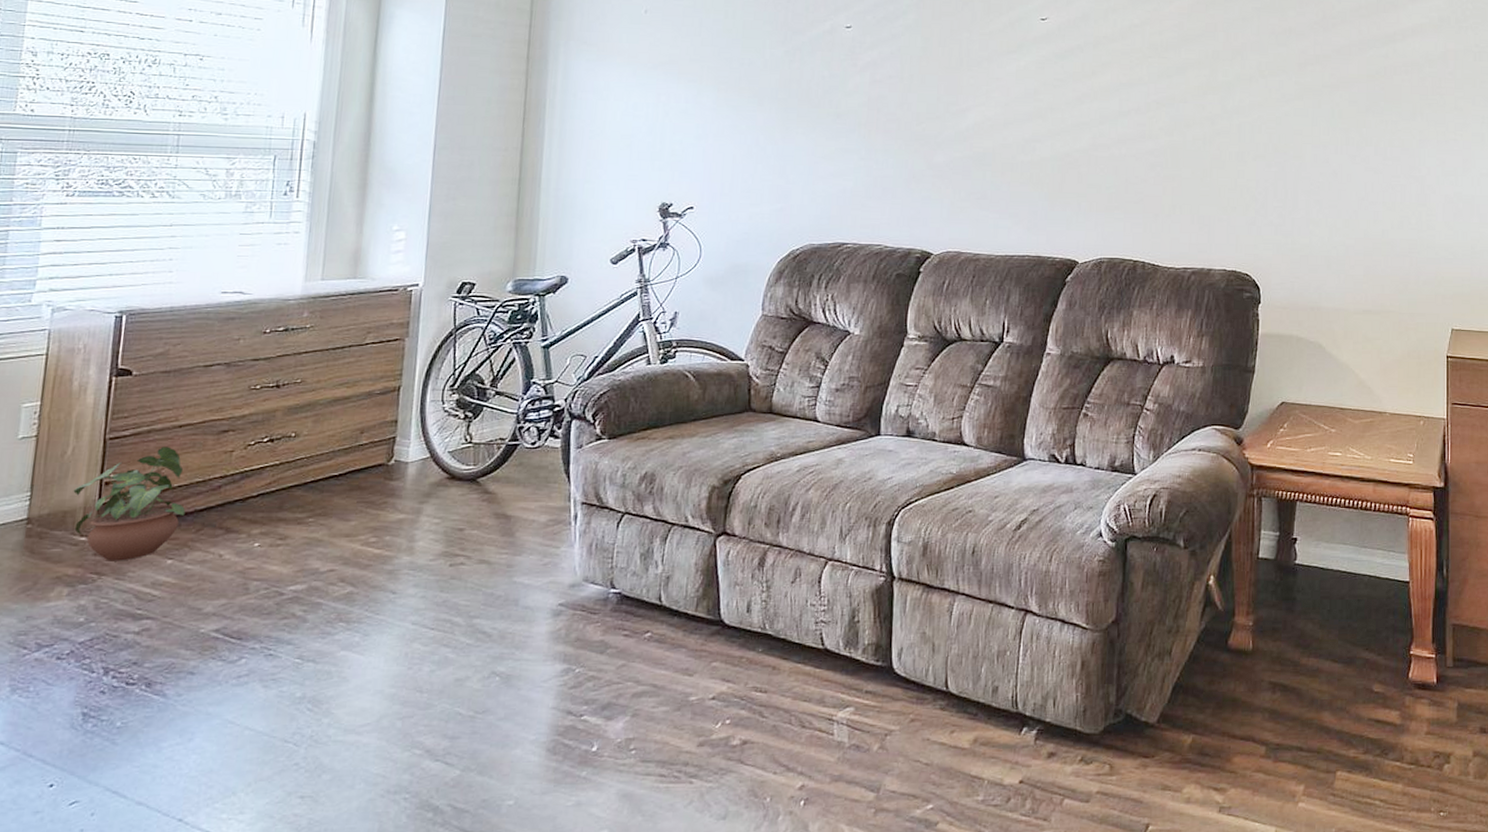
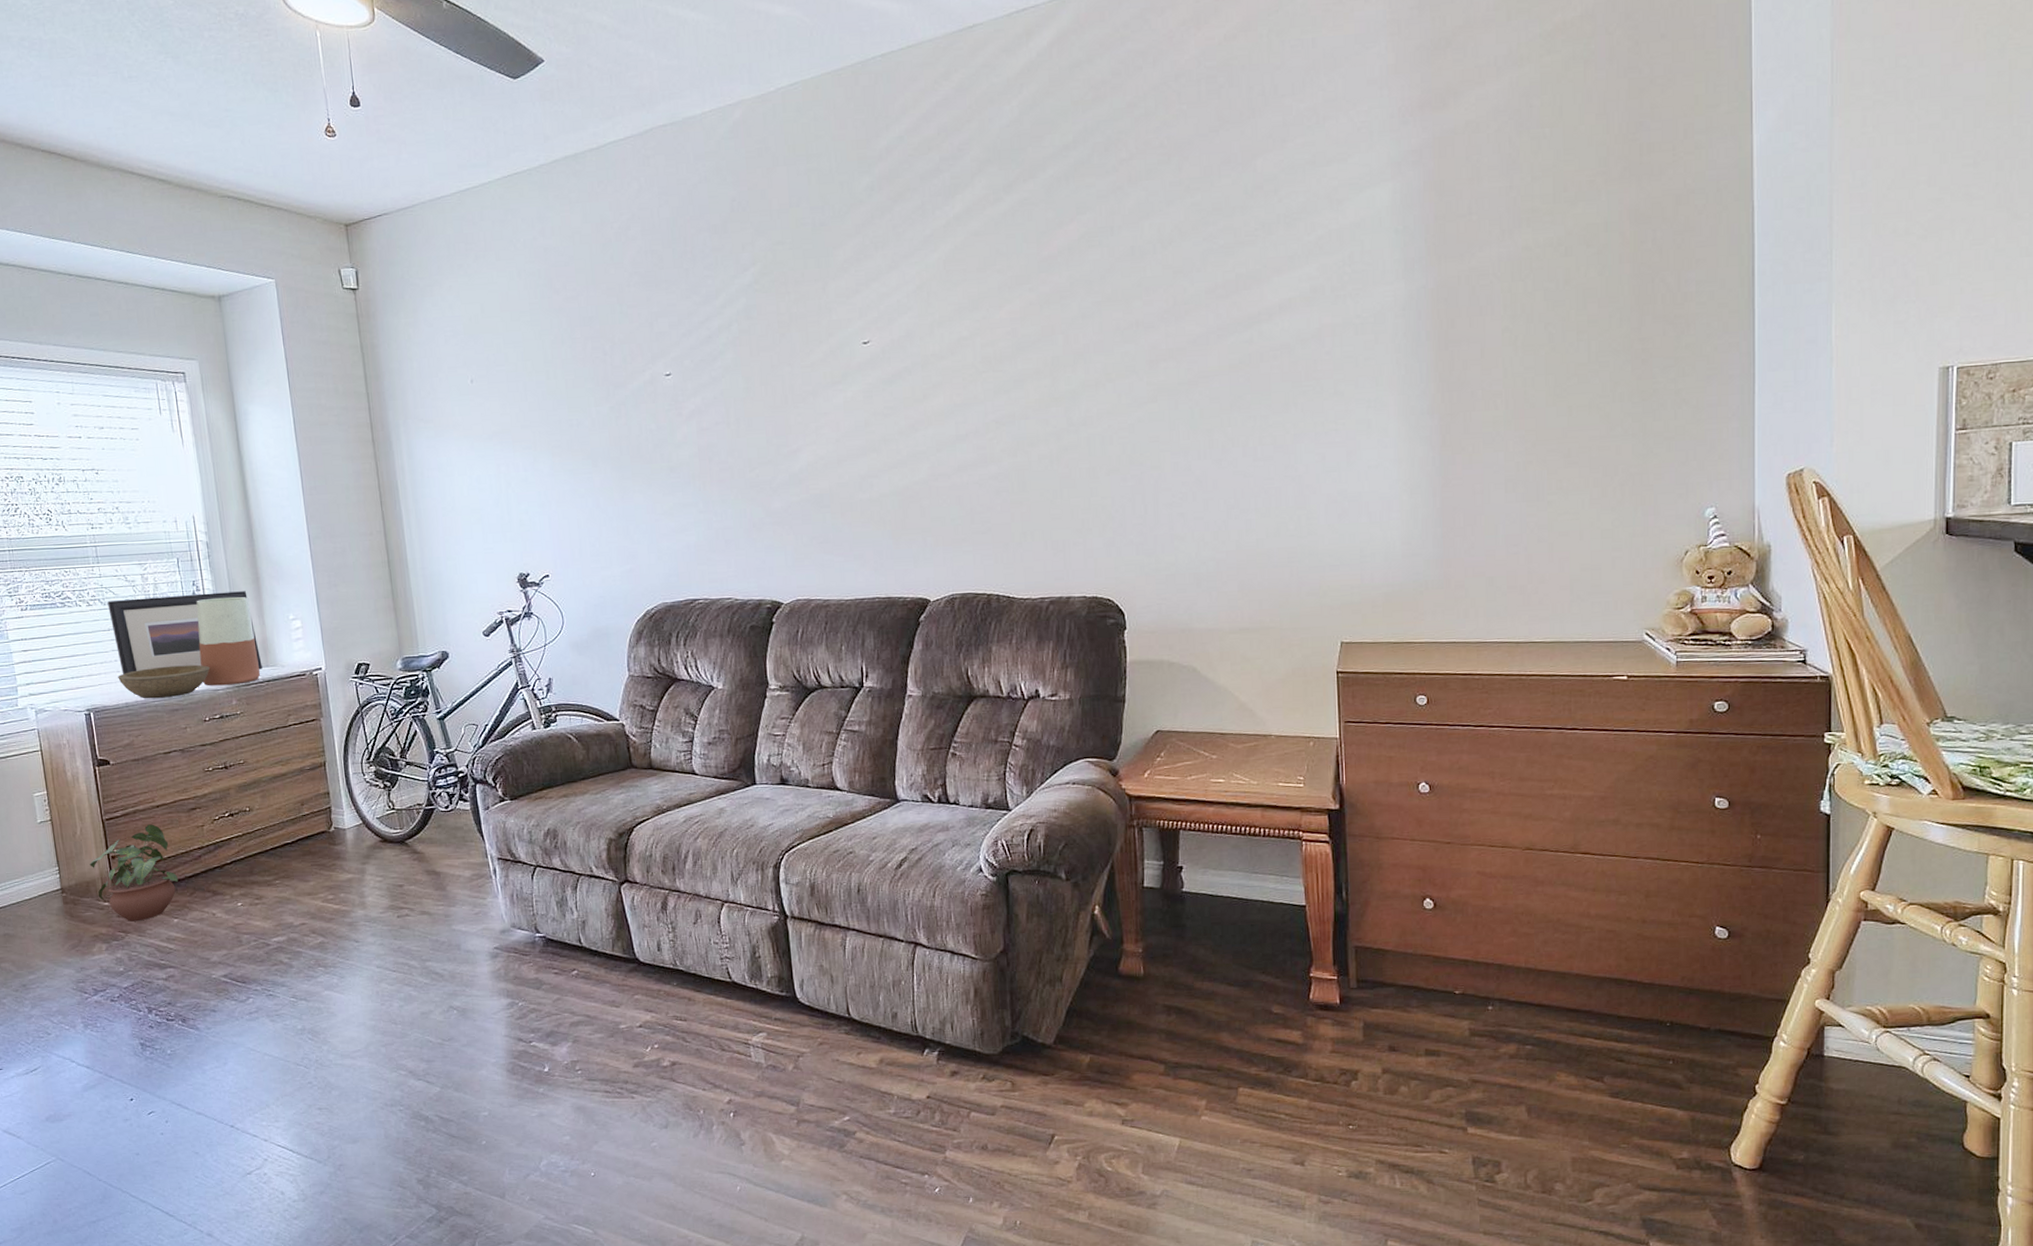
bowl: none [168,269,285,305] -> present [118,664,210,699]
picture frame: none [175,194,350,281] -> present [107,591,263,674]
vase: none [273,200,350,296] -> present [196,596,261,686]

